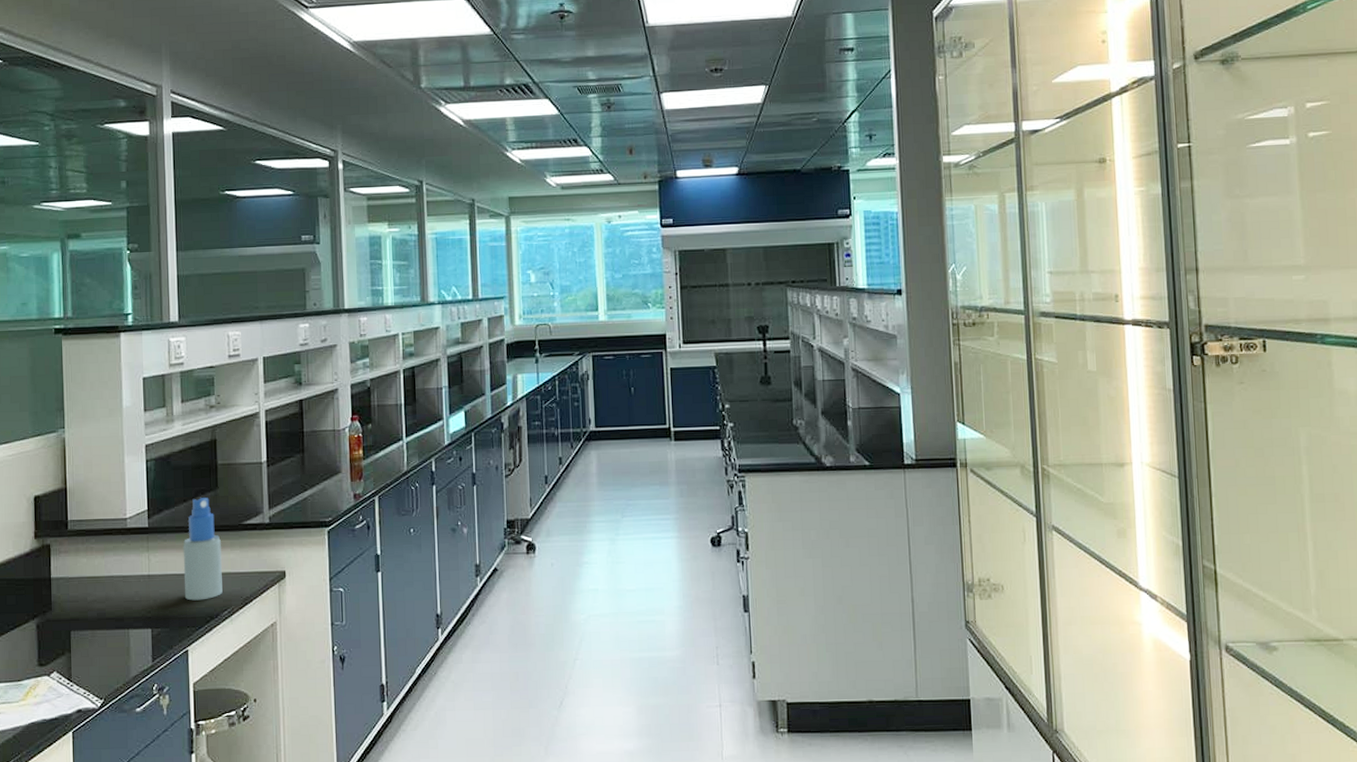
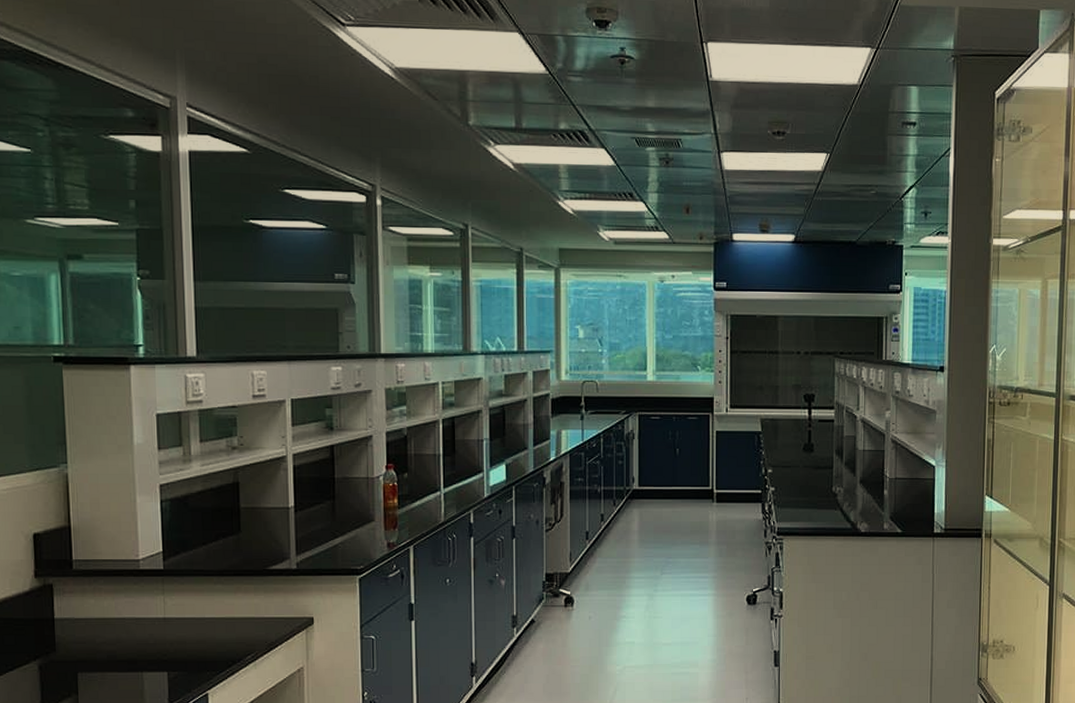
spray bottle: present [183,498,223,601] -> none [202,541,246,645]

